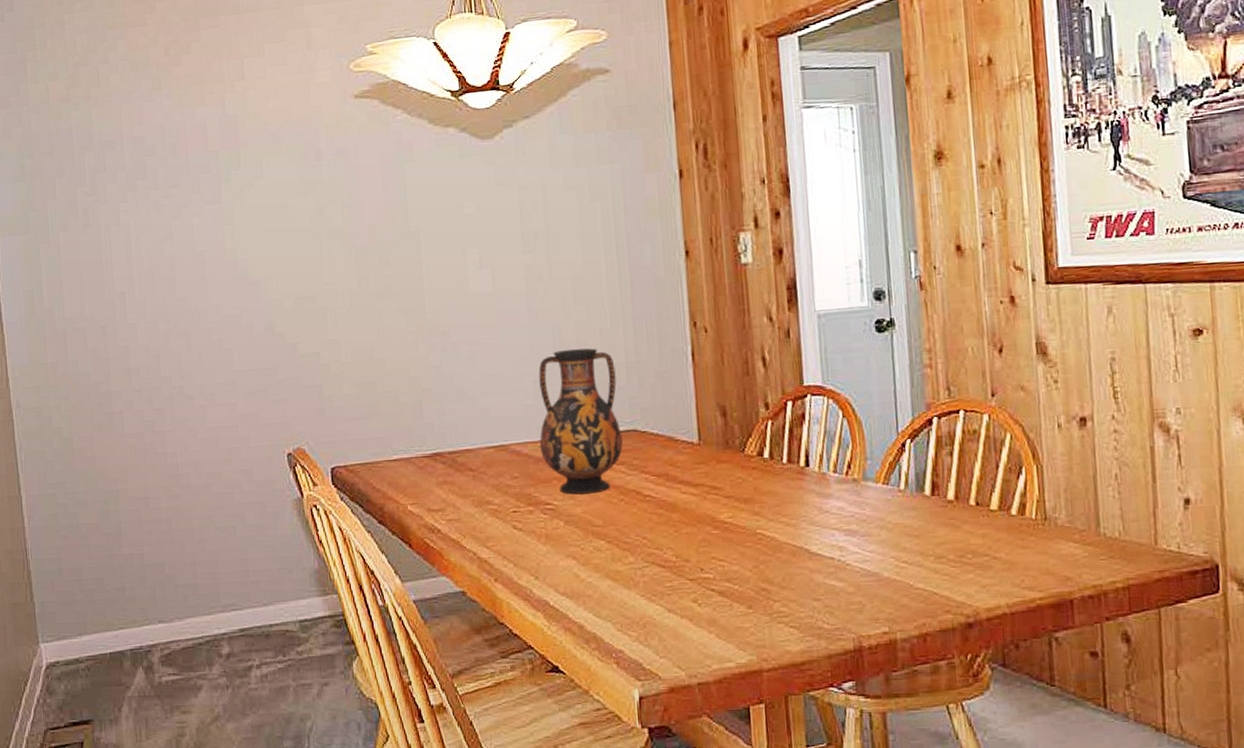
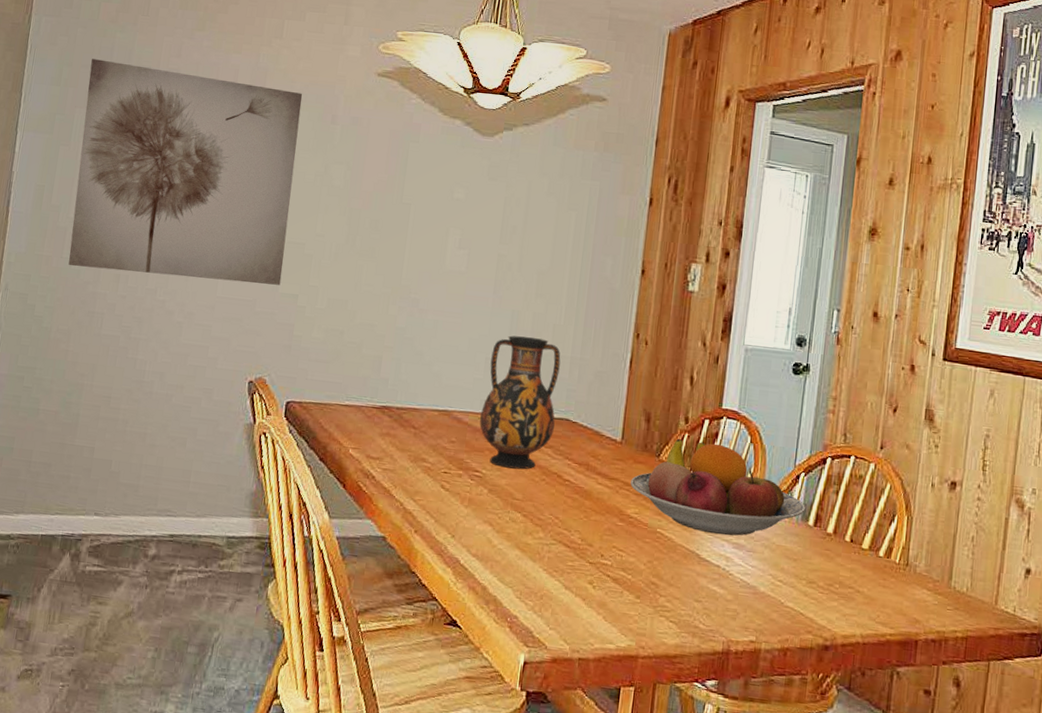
wall art: none [52,134,299,369] -> present [68,59,303,285]
fruit bowl: none [718,425,919,525] -> present [630,439,806,536]

